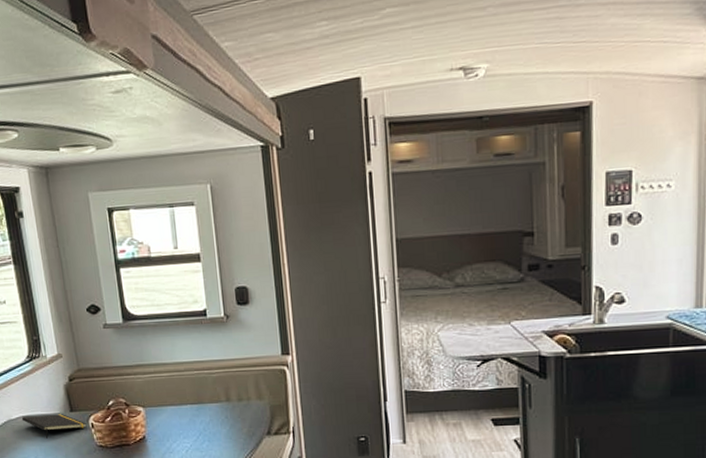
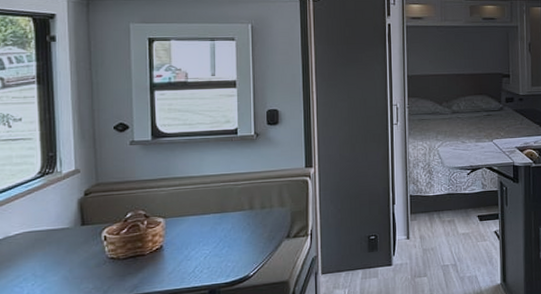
notepad: present [21,414,87,438] -> none [21,228,99,254]

